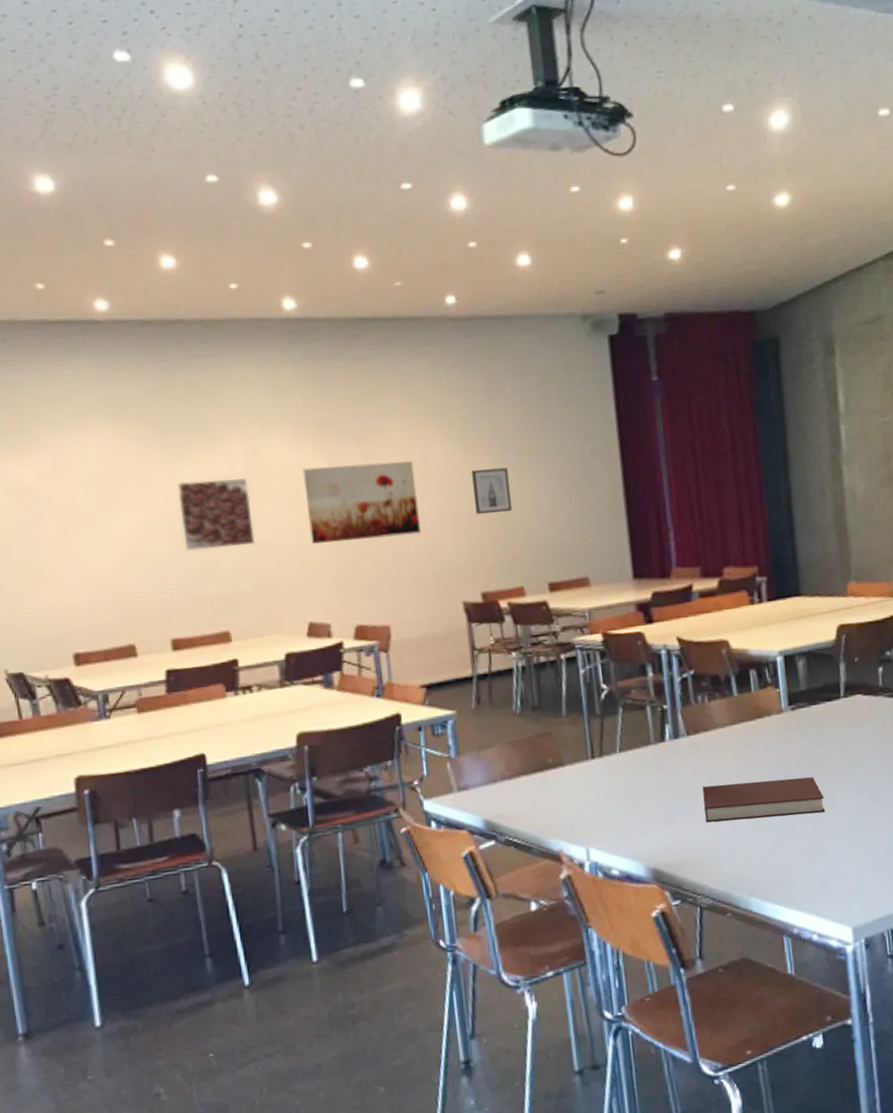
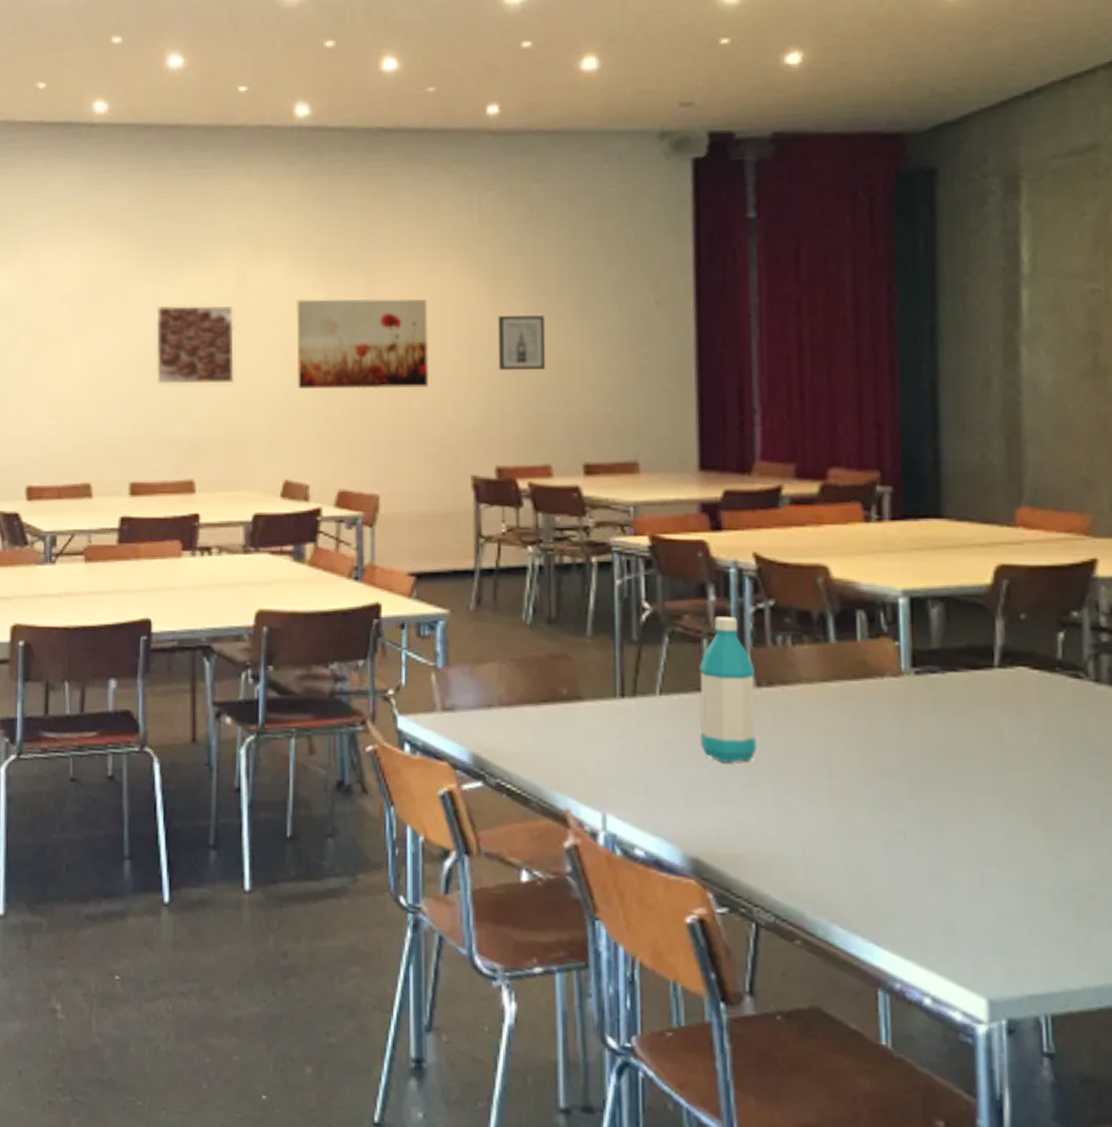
water bottle: none [646,687,691,796] -> present [700,617,757,763]
notebook: present [702,777,826,823] -> none [773,759,958,826]

